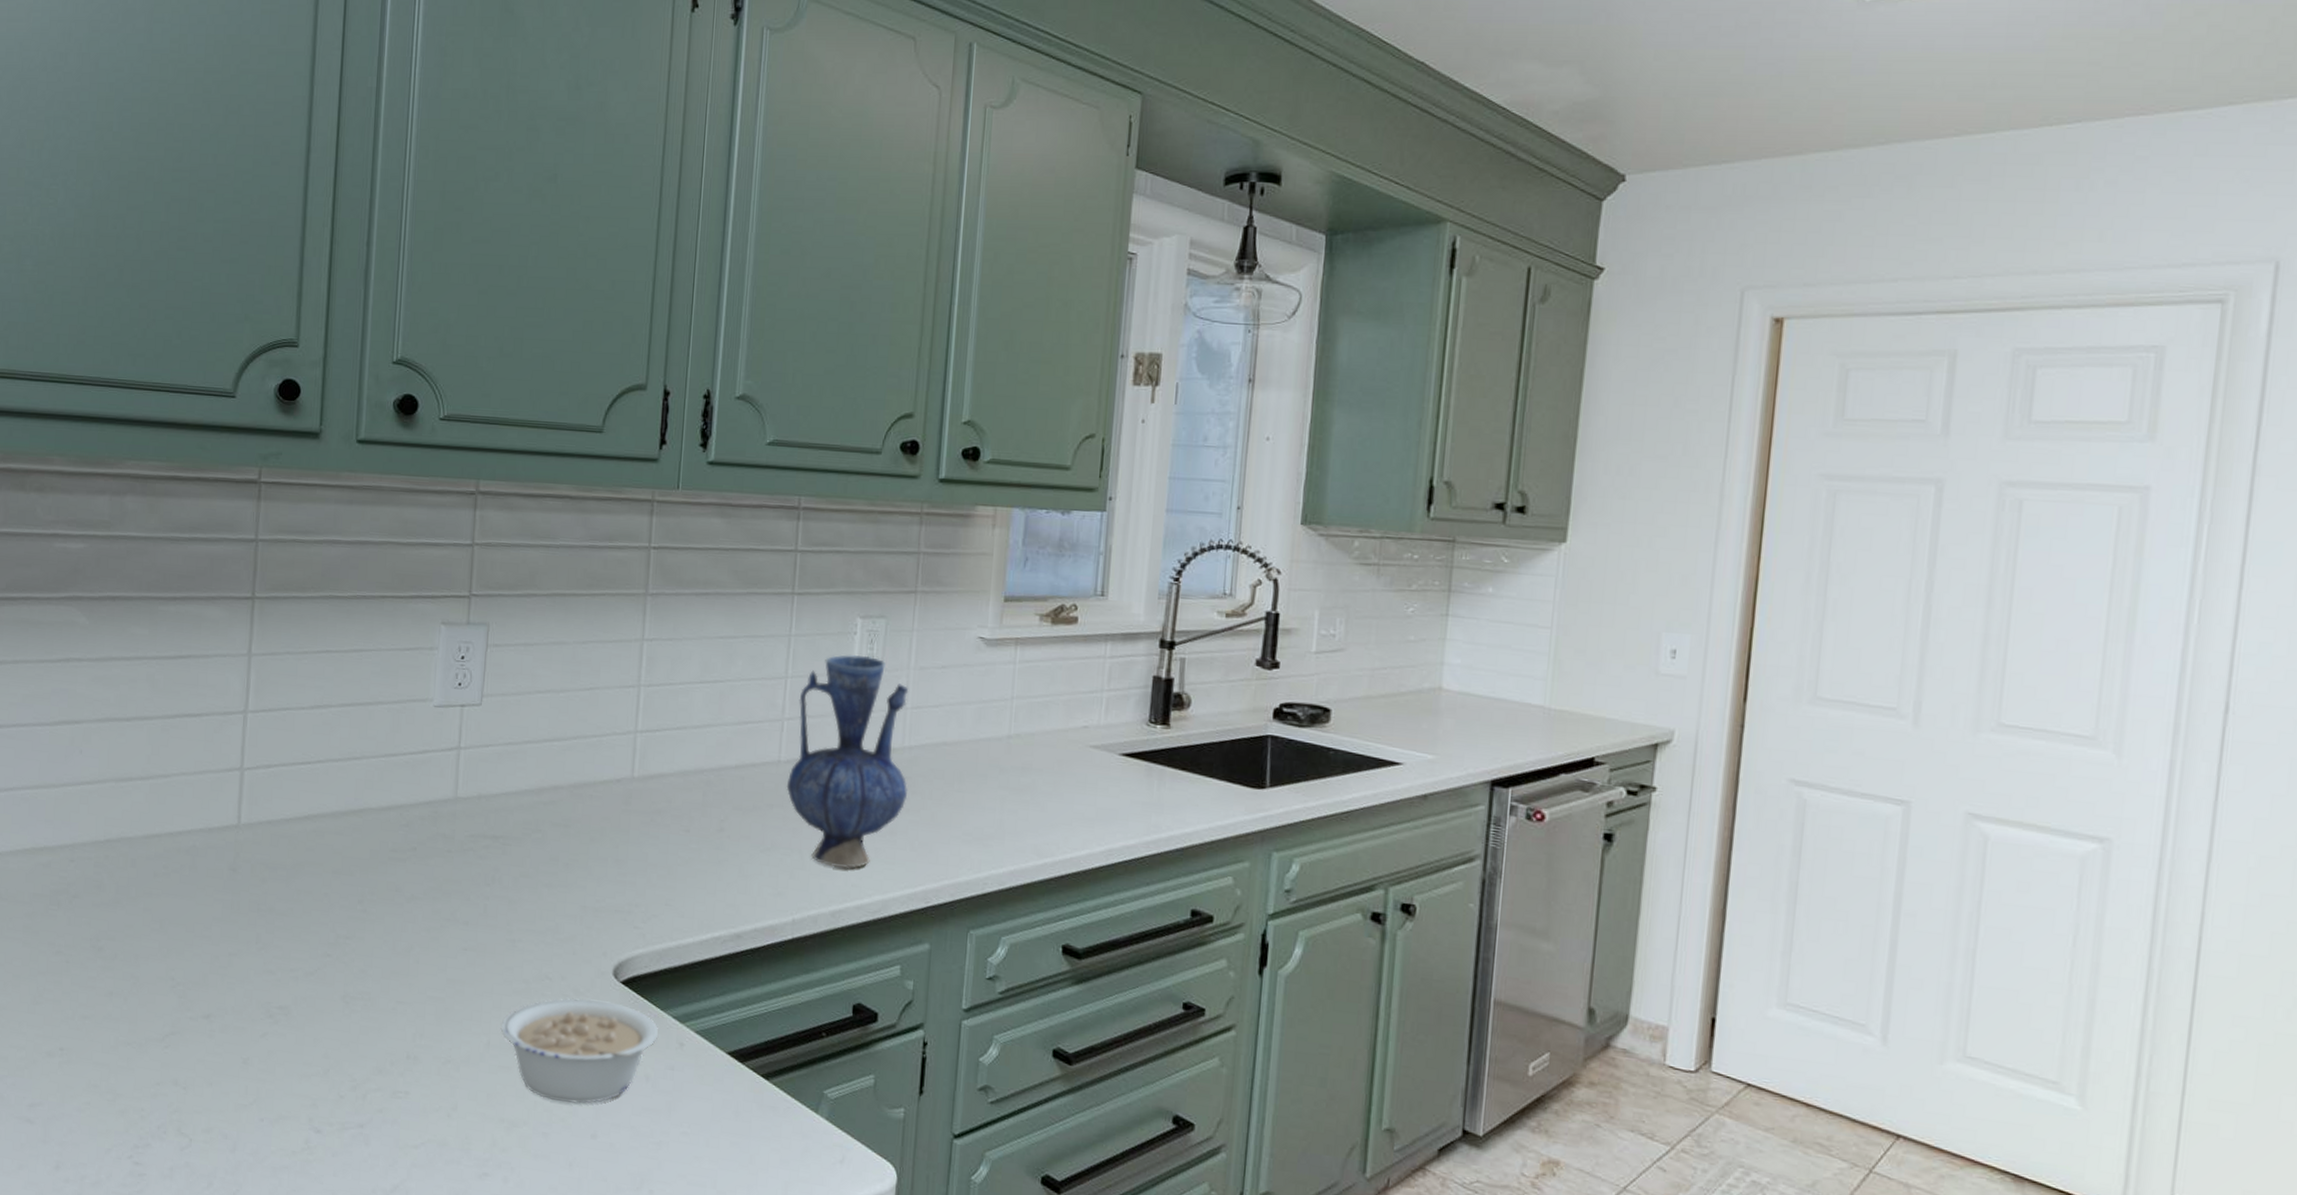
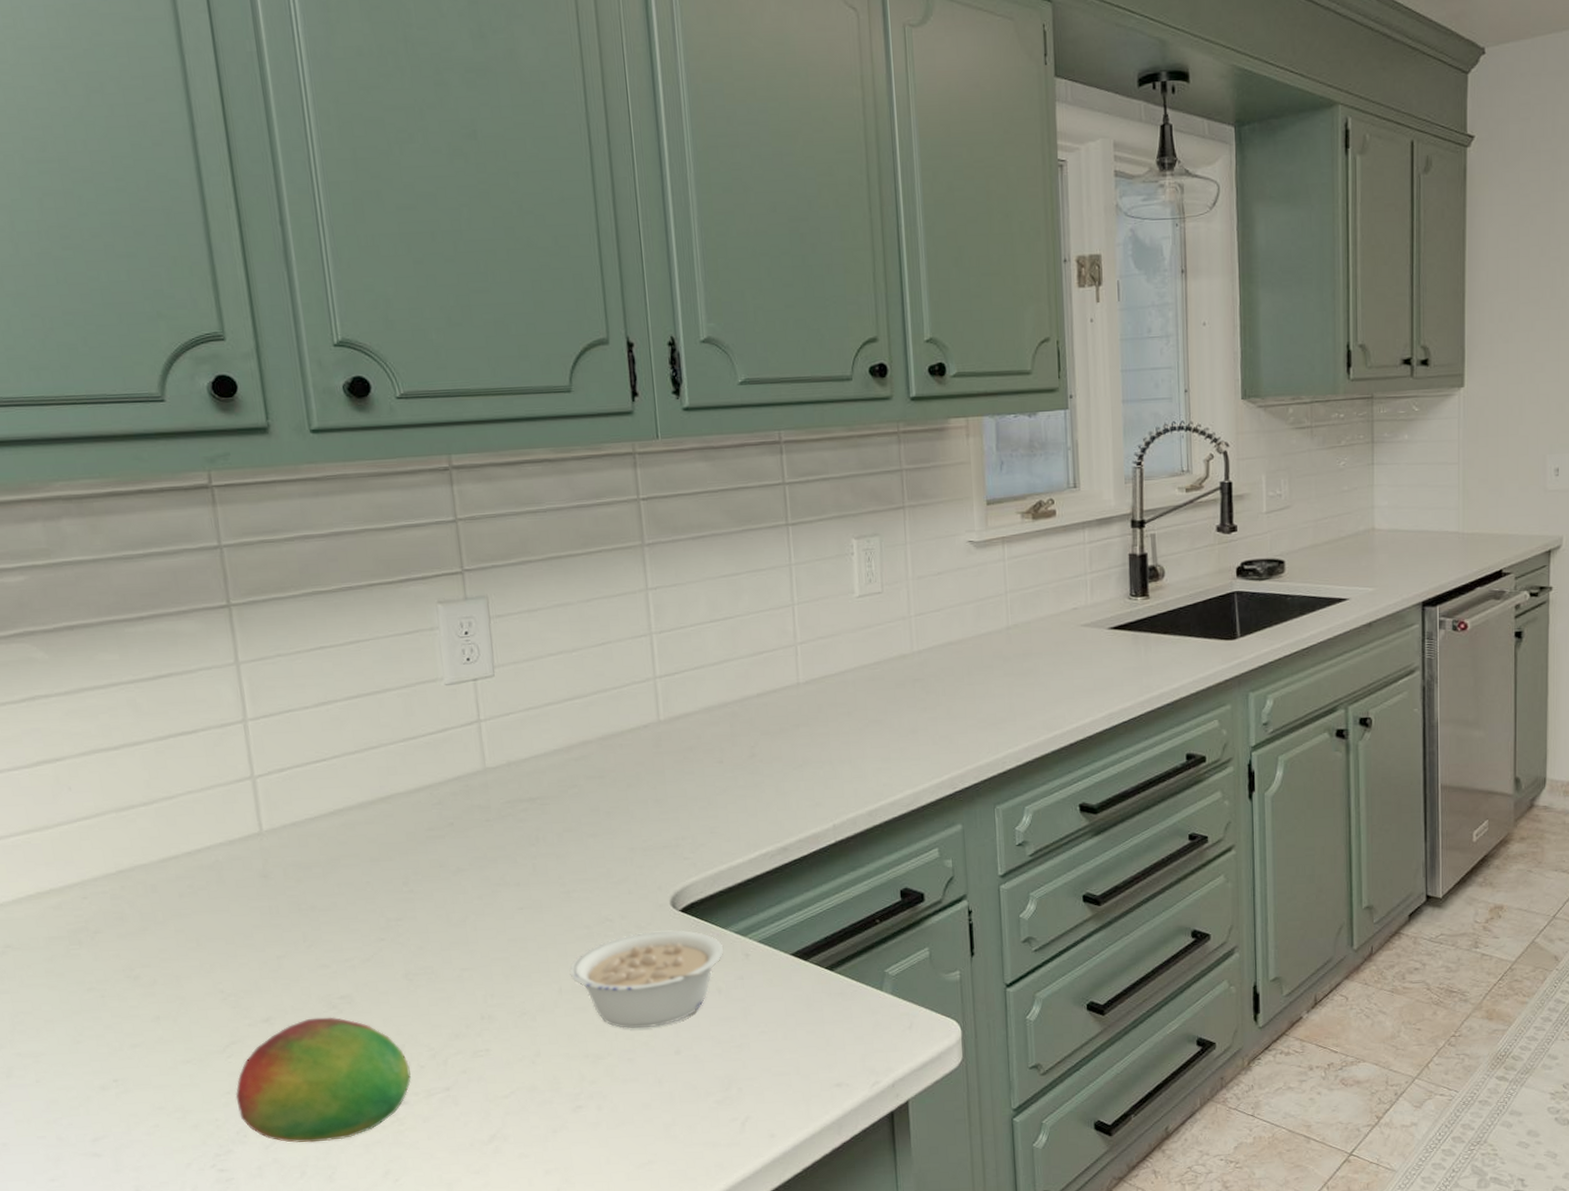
fruit: none [164,1023,330,1157] -> present [235,1017,411,1143]
vase: present [786,655,909,868] -> none [808,573,922,772]

